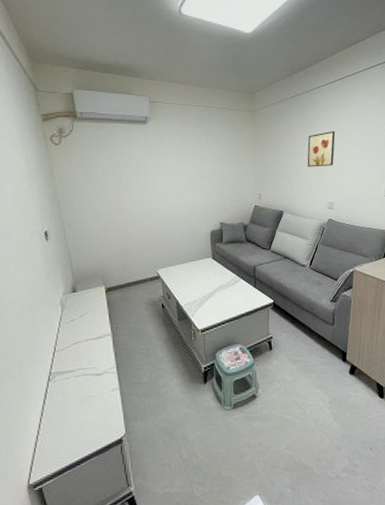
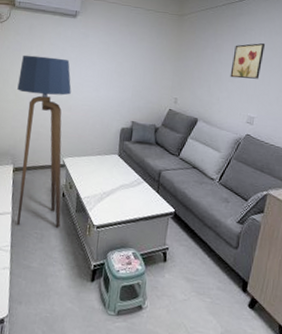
floor lamp: none [94,168,165,344] -> present [17,54,71,228]

